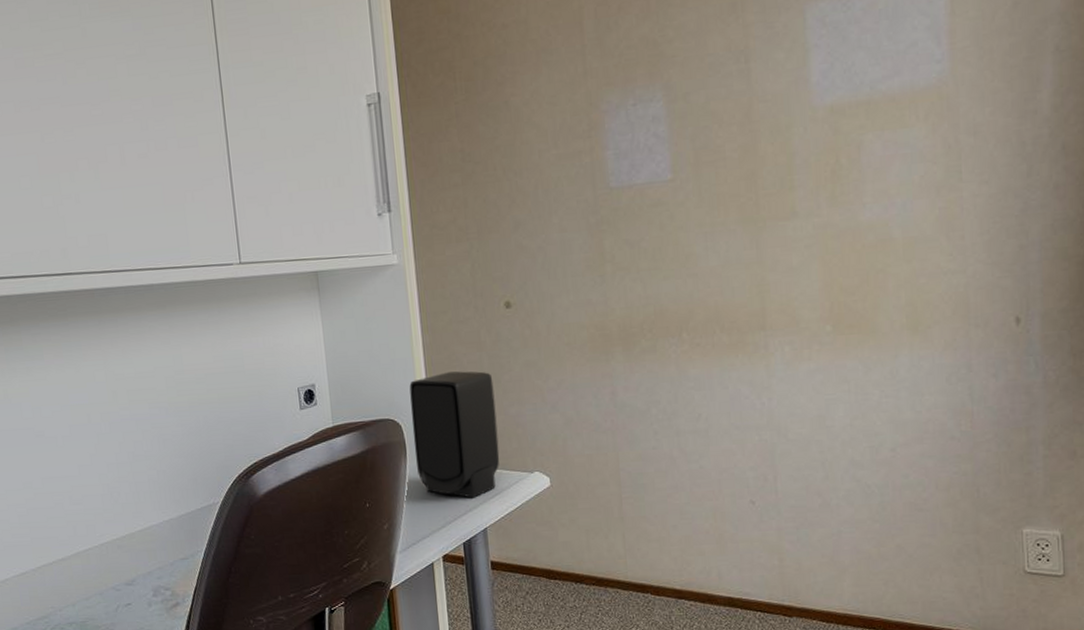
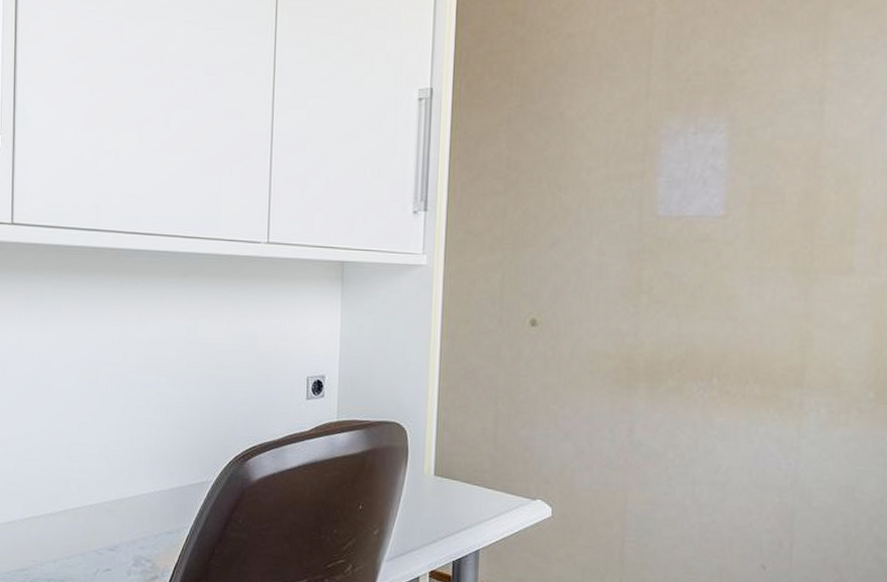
speaker: present [409,371,500,498] -> none [415,383,507,517]

